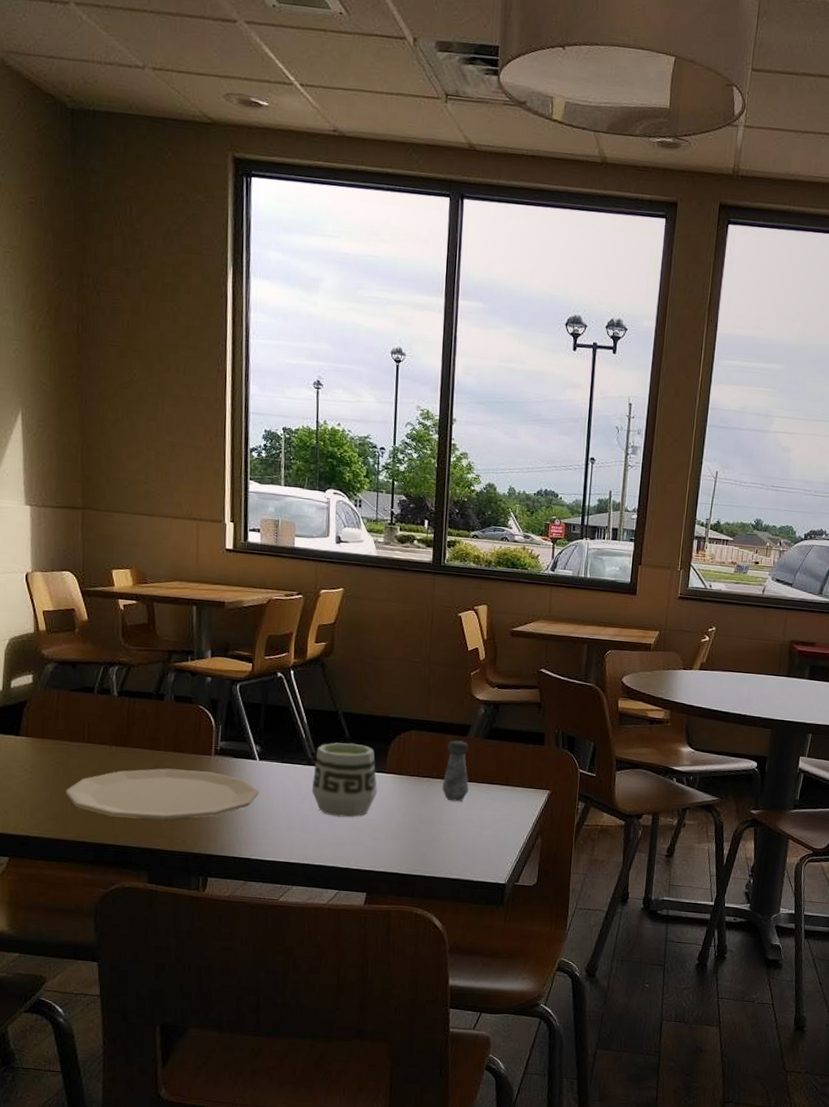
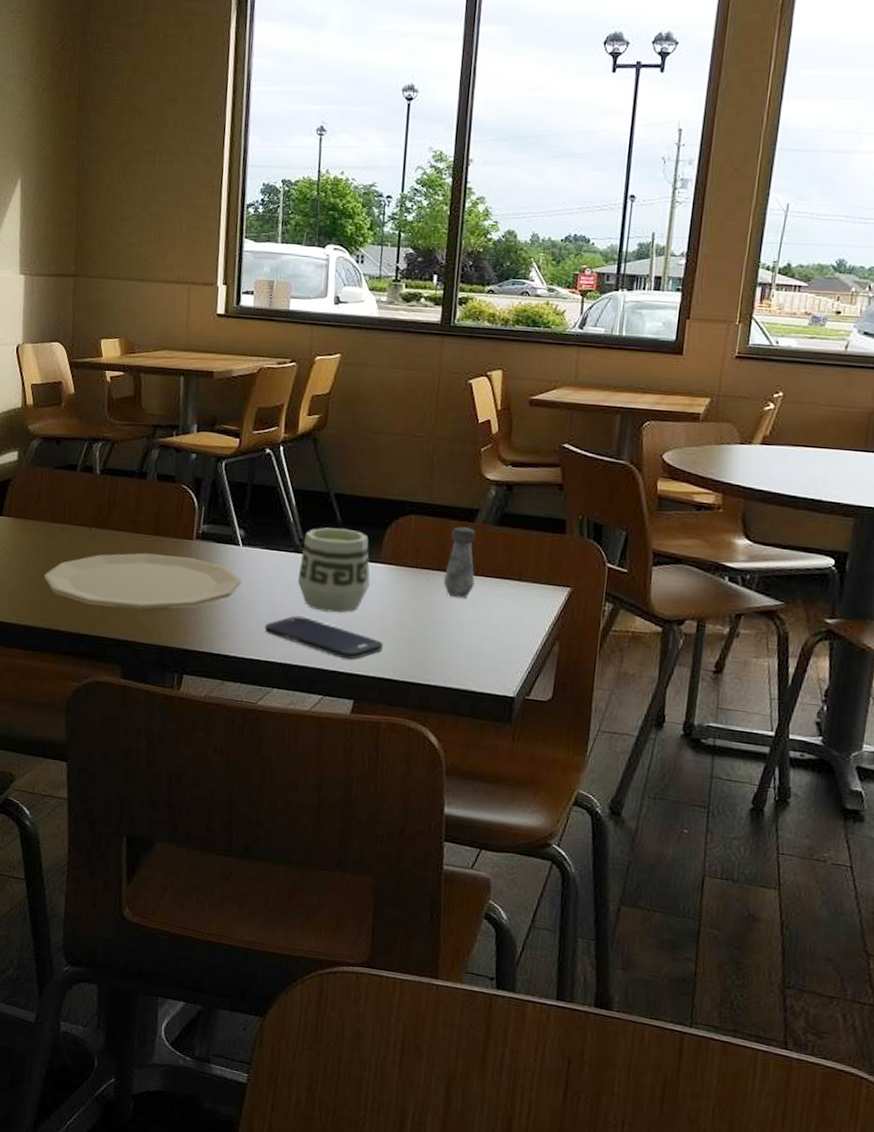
smartphone: none [282,821,391,858] -> present [264,616,383,660]

